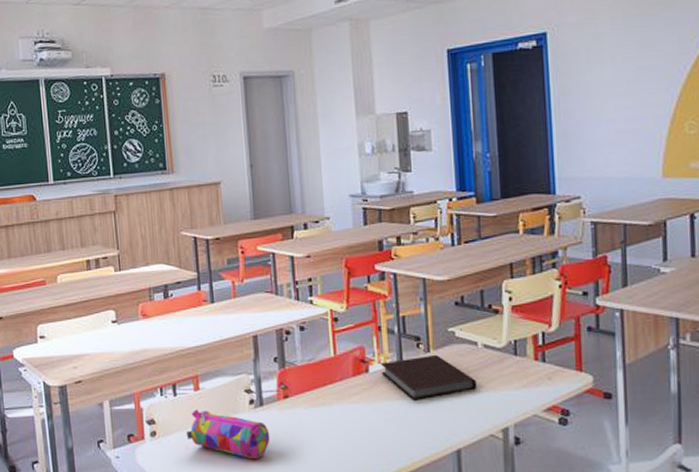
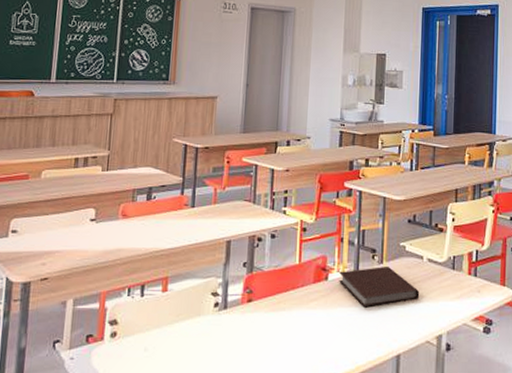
pencil case: present [186,409,270,460] -> none [147,311,230,363]

